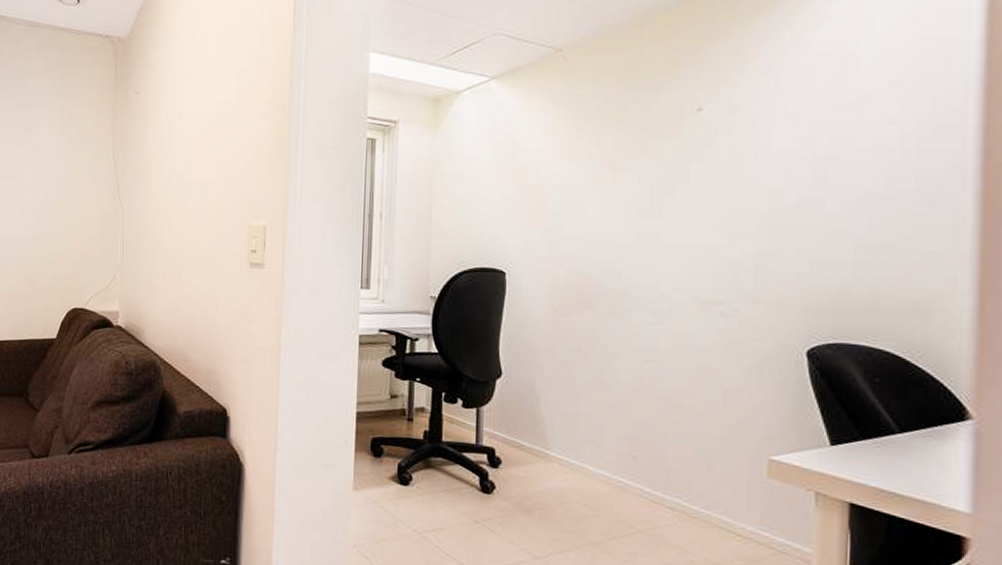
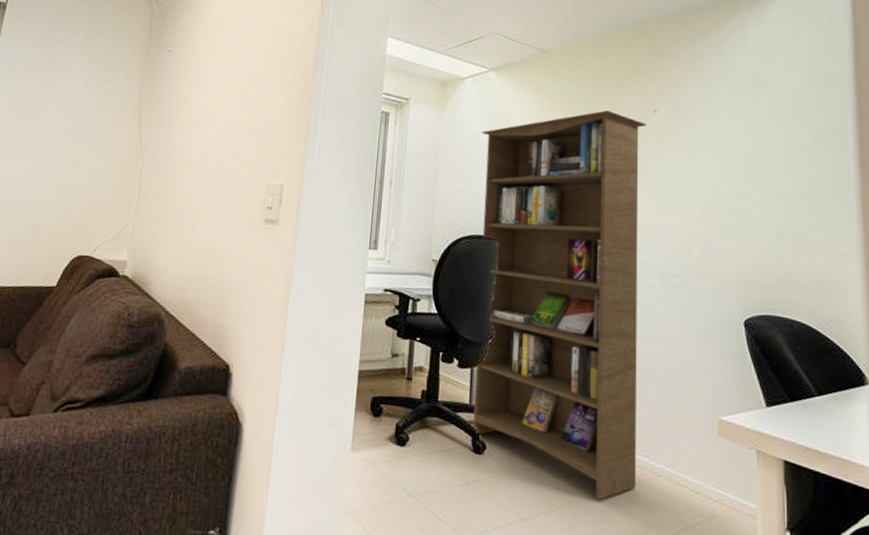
bookcase: none [481,114,688,541] -> present [473,110,647,500]

